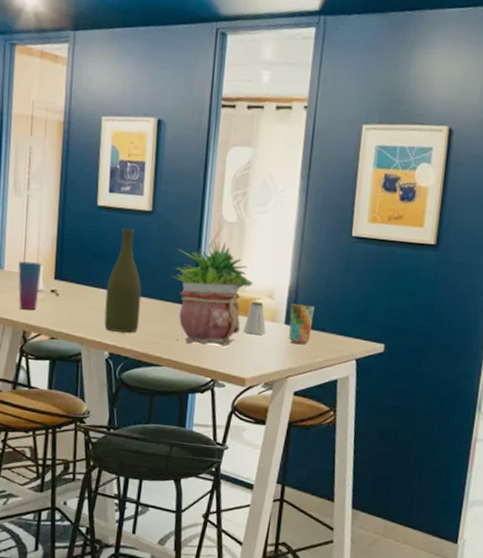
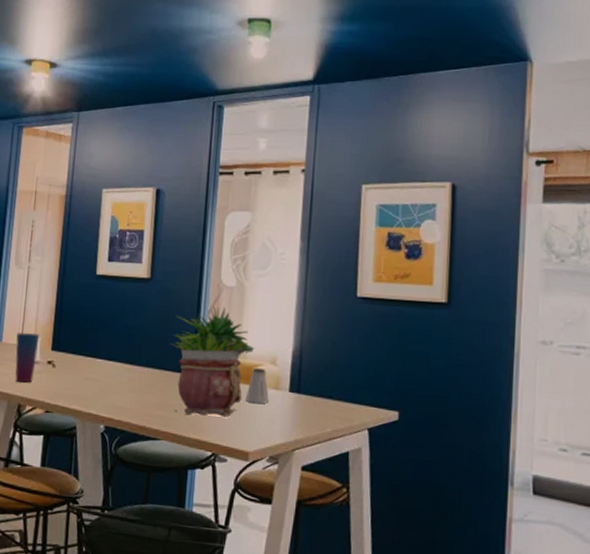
bottle: present [104,228,142,333] -> none [100,296,139,405]
cup: present [289,303,315,345] -> none [294,369,320,414]

